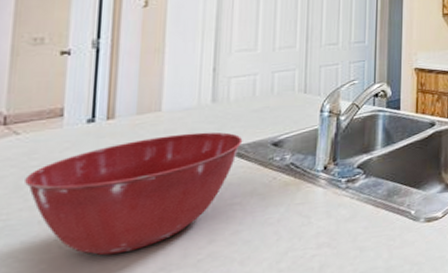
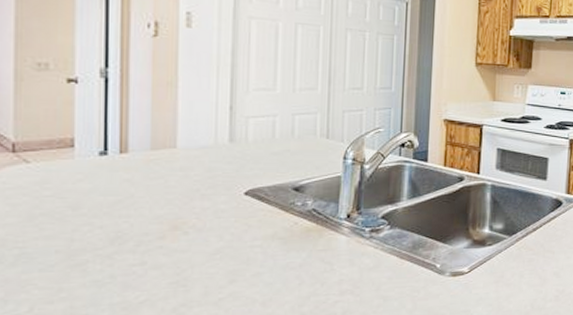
mixing bowl: present [25,132,243,256] -> none [39,172,263,289]

